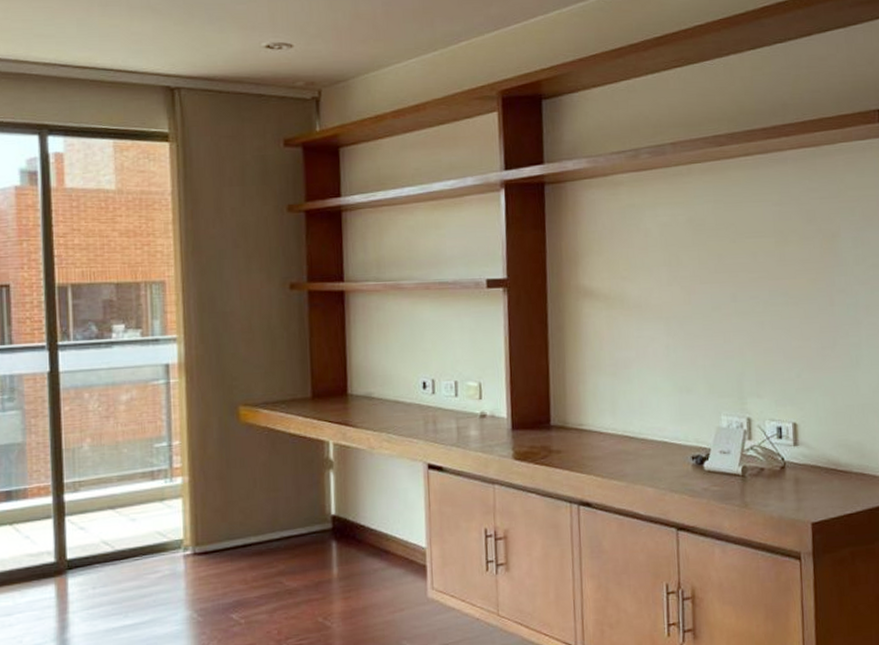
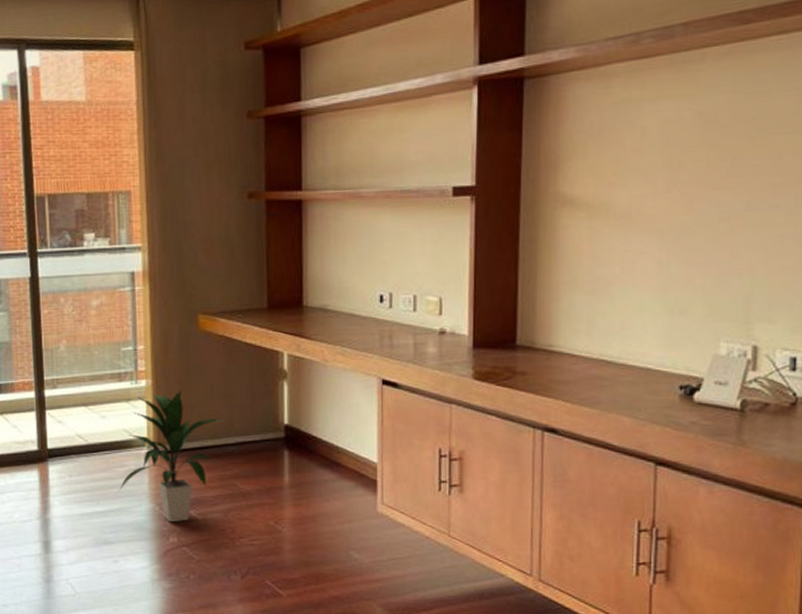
indoor plant: none [150,484,269,630] -> present [118,389,225,523]

